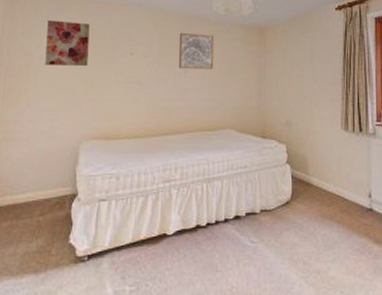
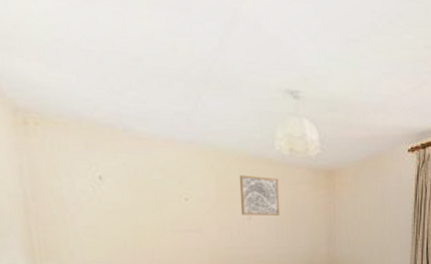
wall art: present [45,20,90,66] -> none [77,159,136,212]

